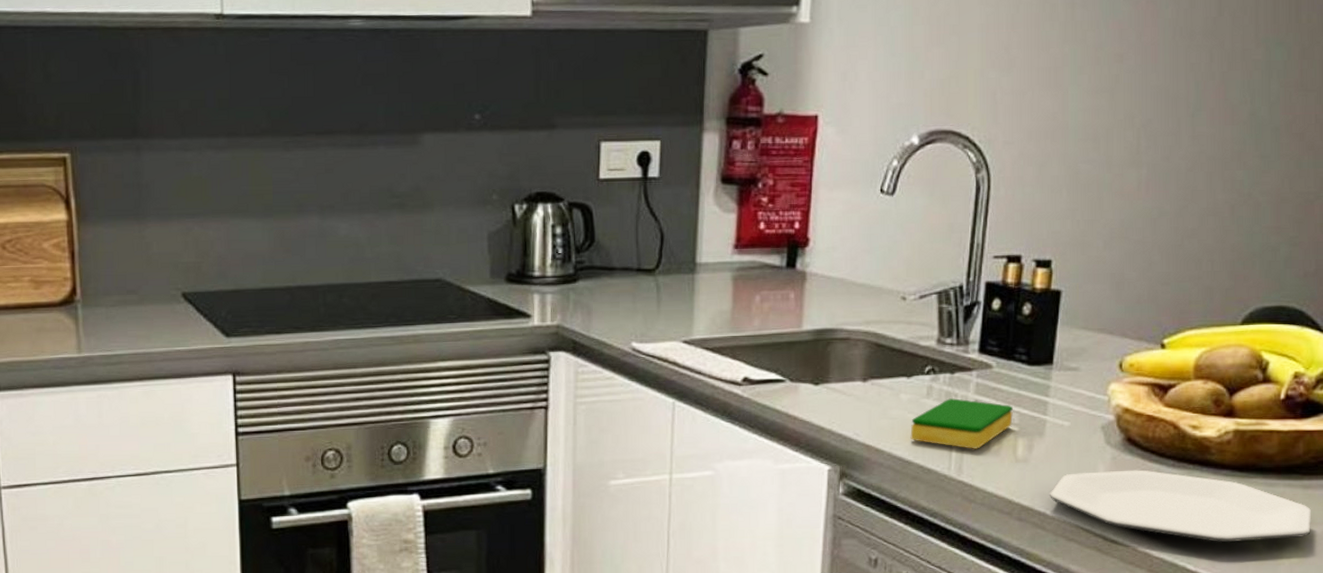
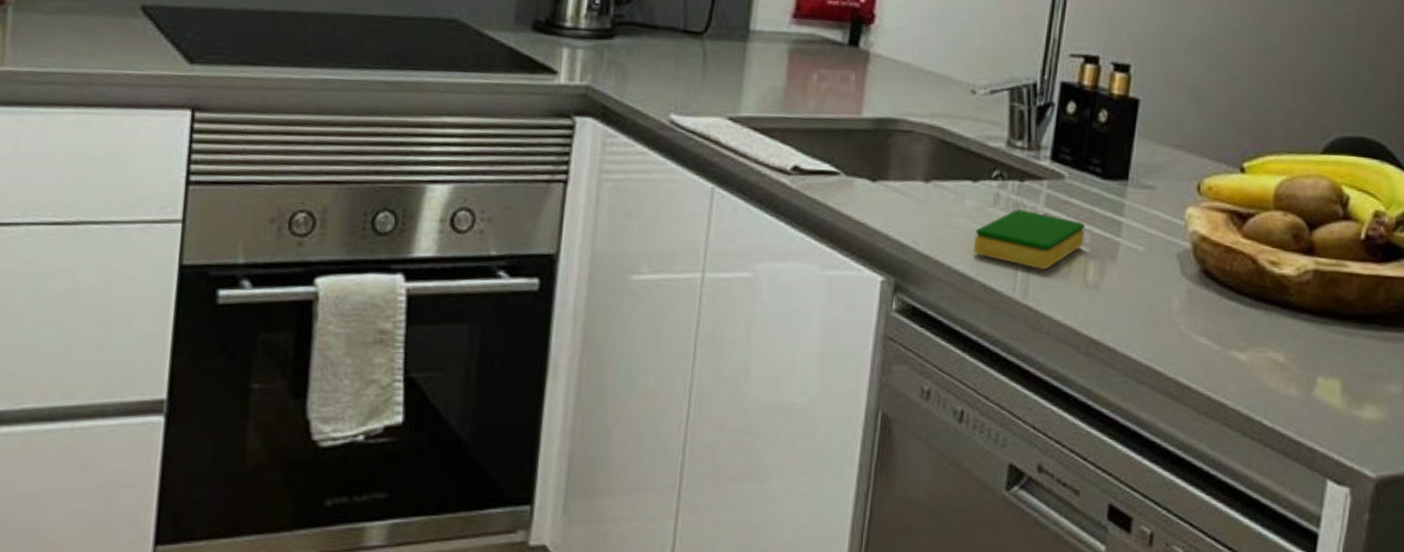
plate: present [1050,470,1312,542] -> none [1120,305,1392,398]

